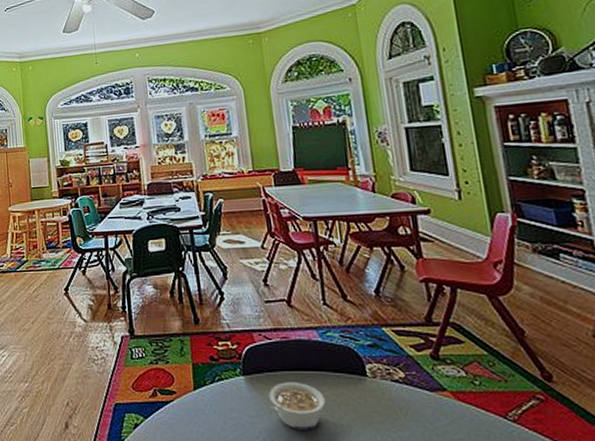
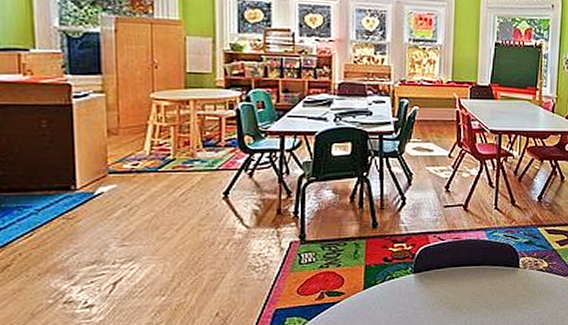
legume: present [268,382,326,430] -> none [434,276,483,316]

